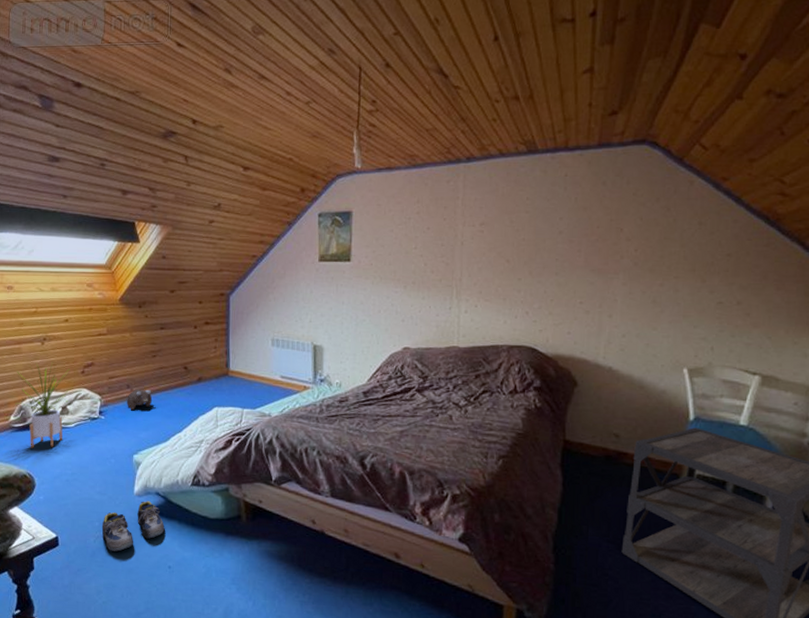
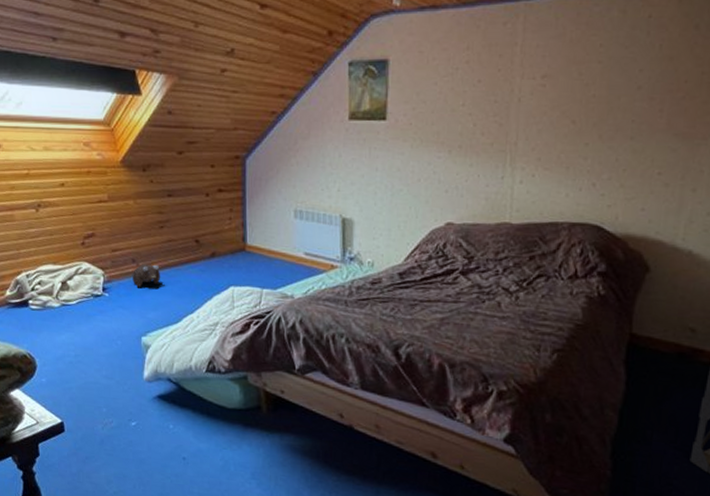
house plant: present [15,362,72,448] -> none [10,231,72,327]
shoe: present [101,501,165,552] -> none [109,387,178,440]

